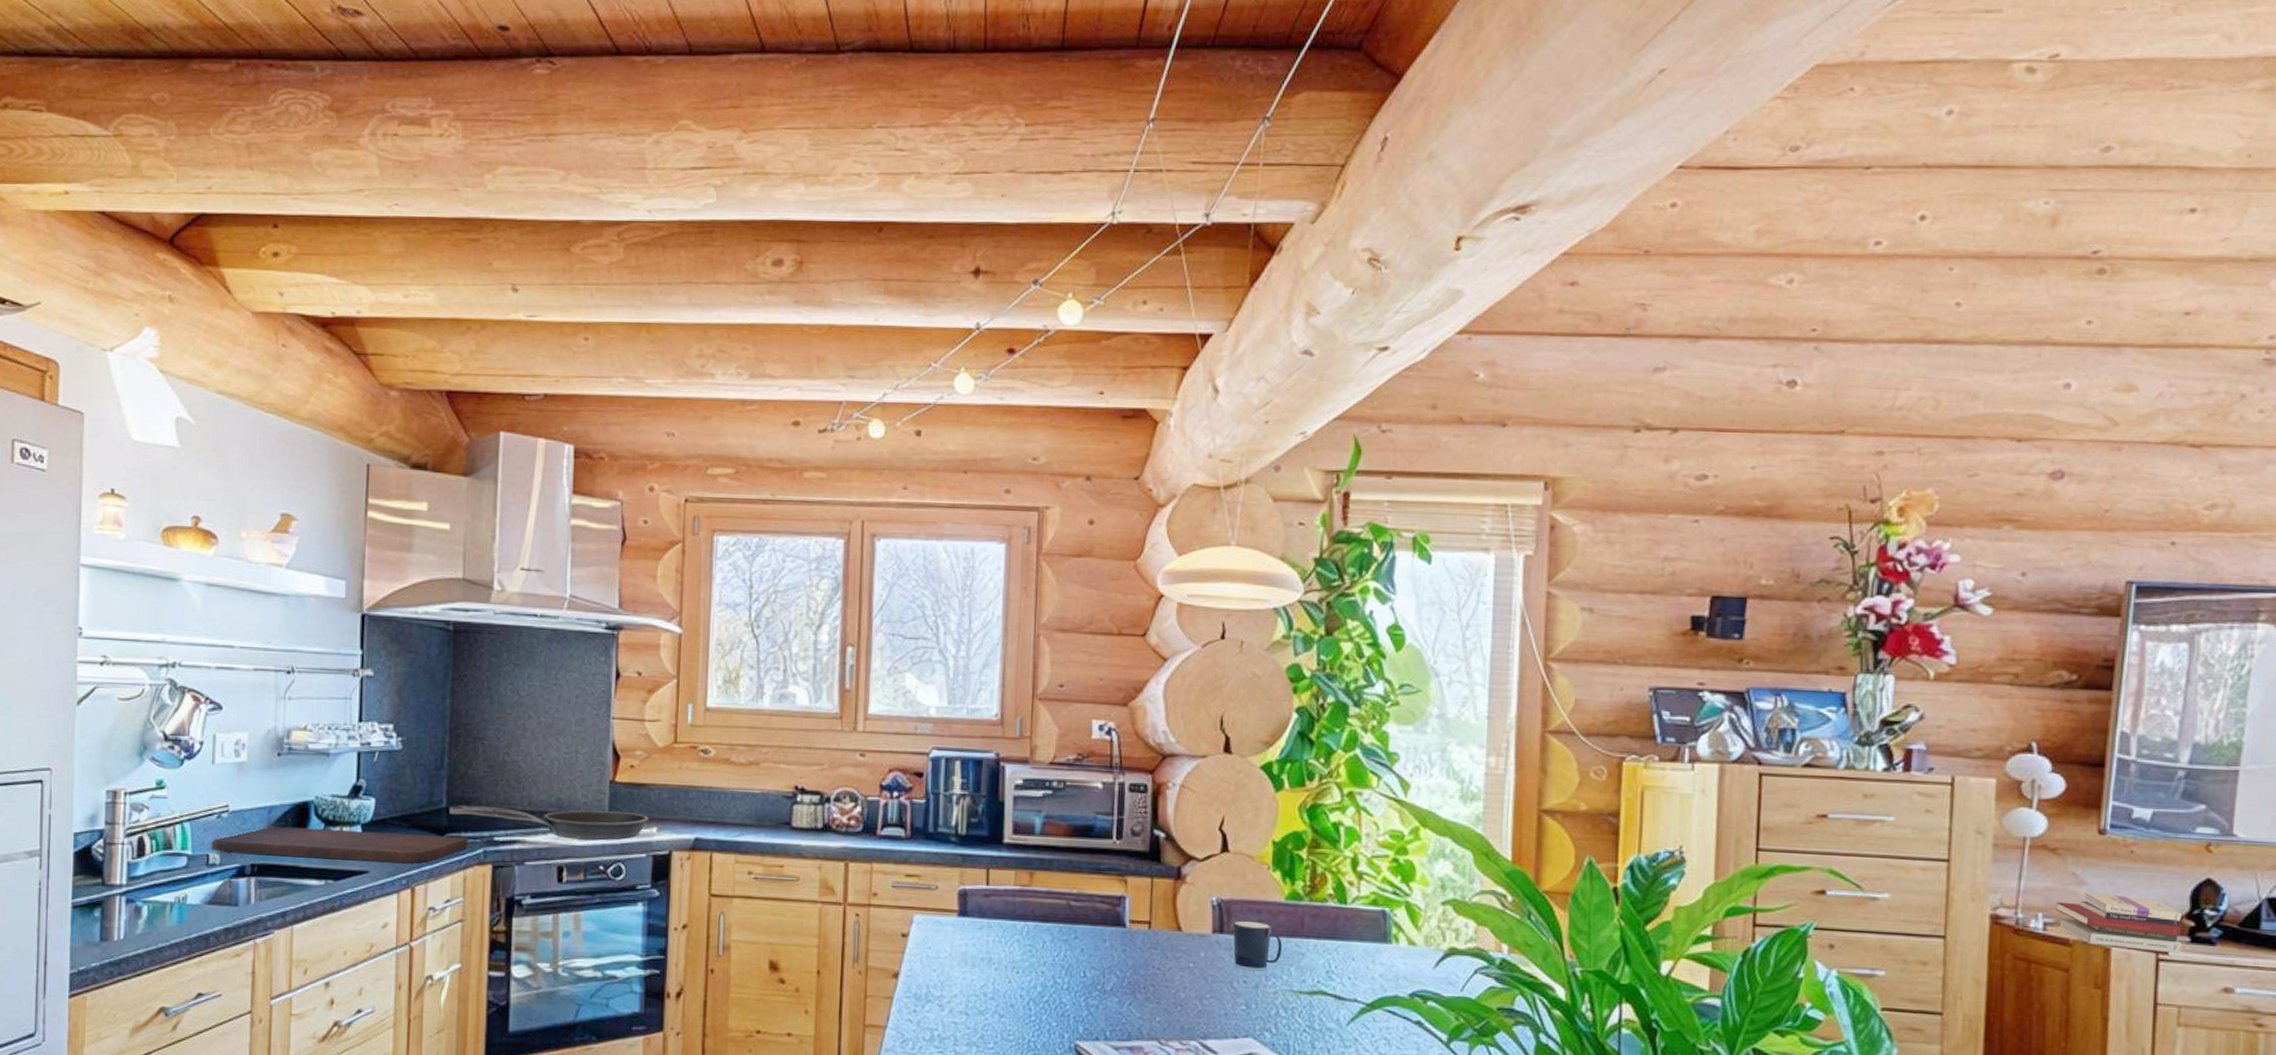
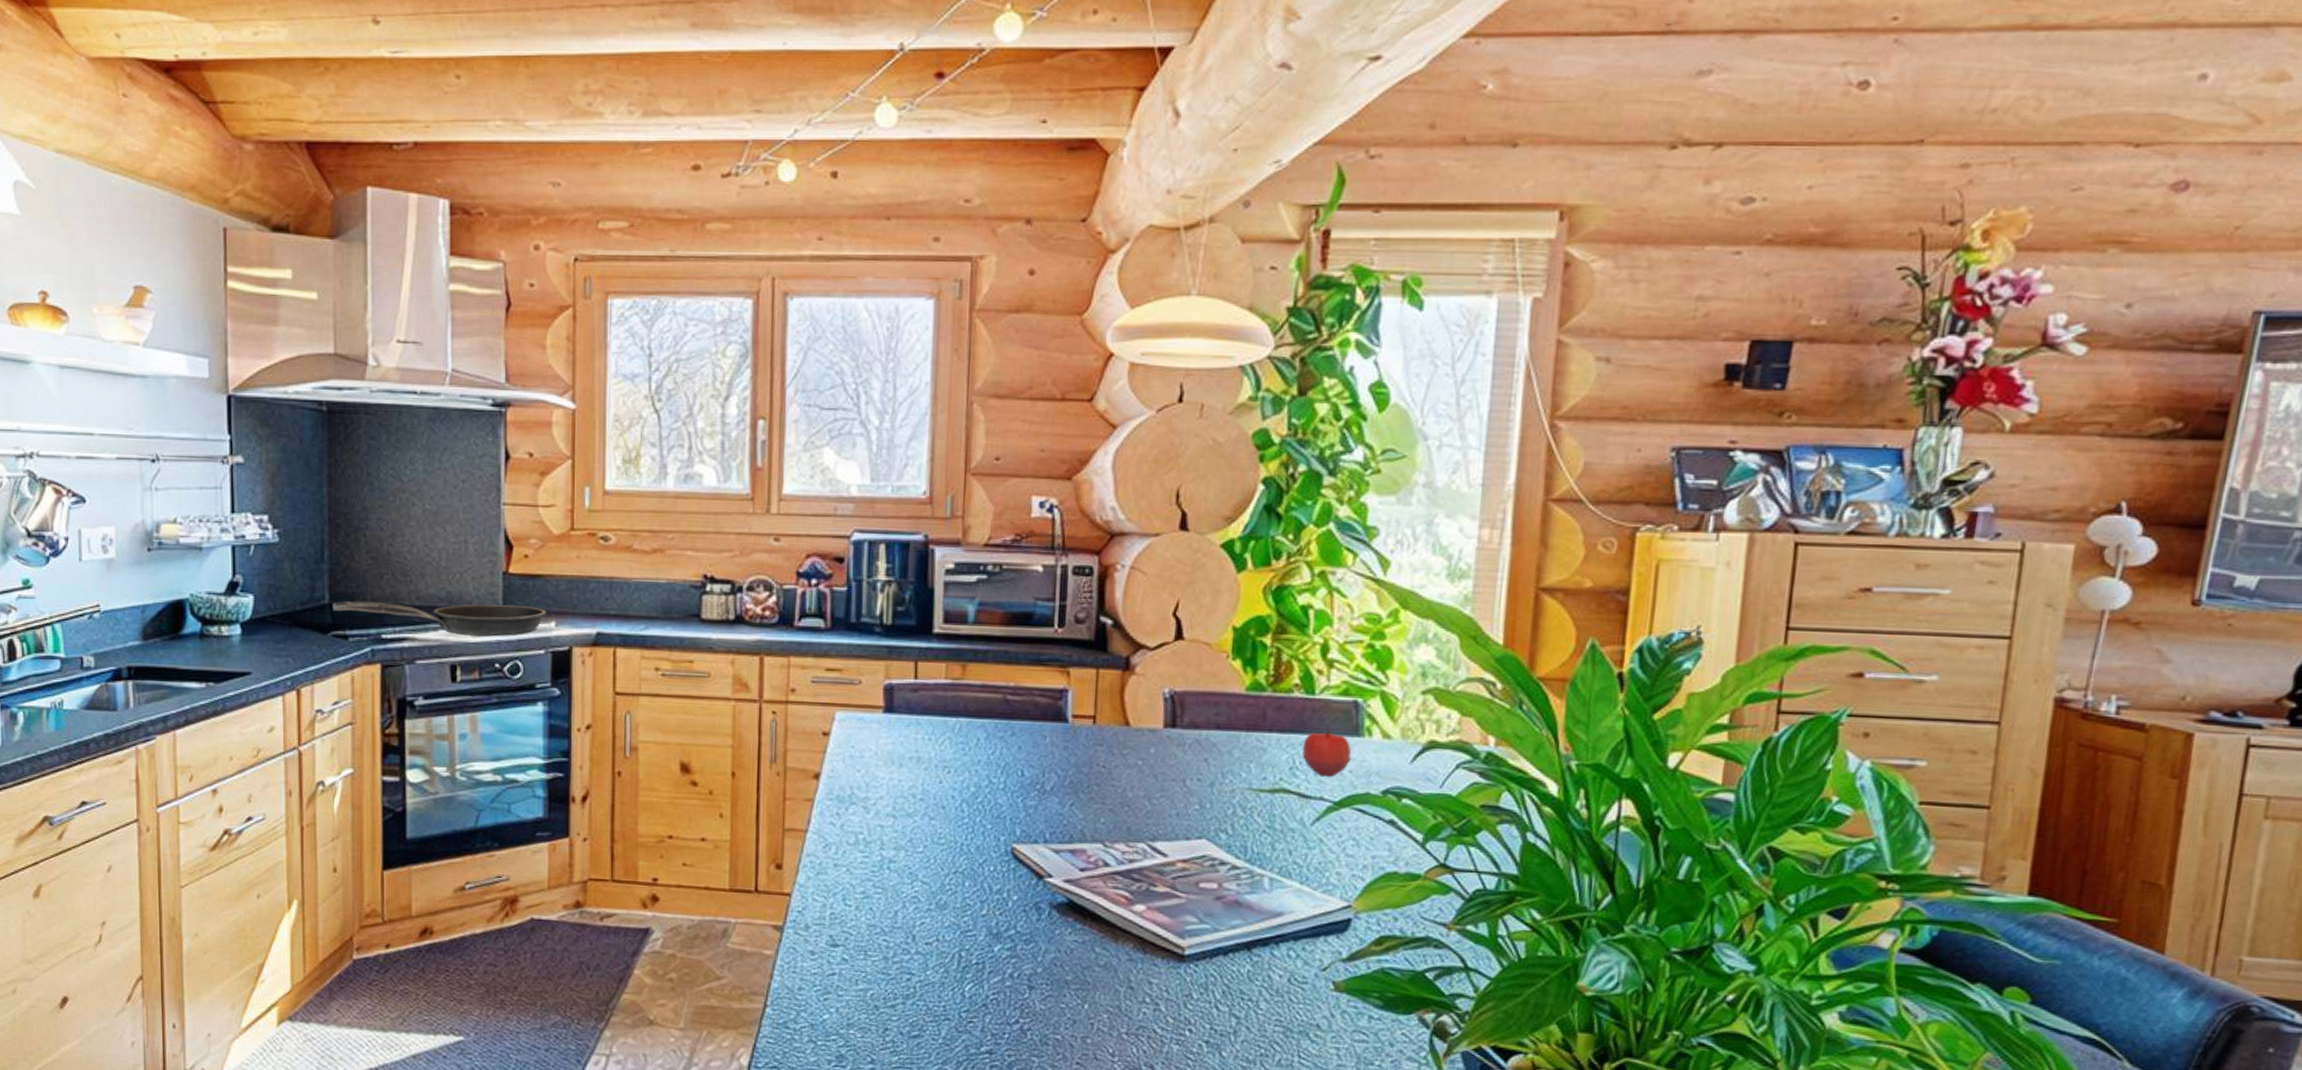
cutting board: present [211,825,468,863] -> none [84,625,354,664]
mug: present [1232,920,1282,972] -> none [1186,713,1241,769]
fruit: none [1338,936,1380,981] -> present [1303,729,1351,778]
books: present [2056,892,2182,956] -> none [2132,671,2282,741]

